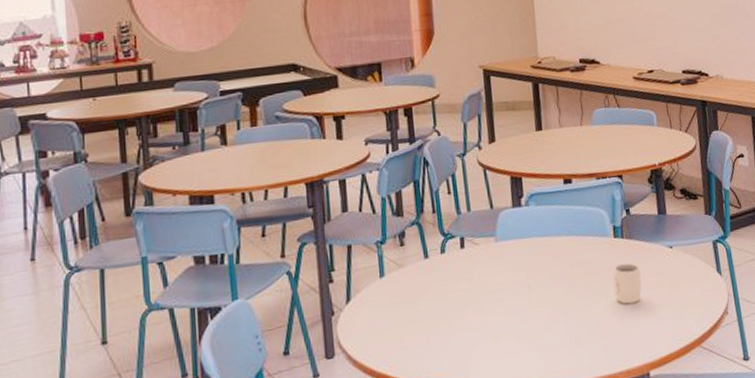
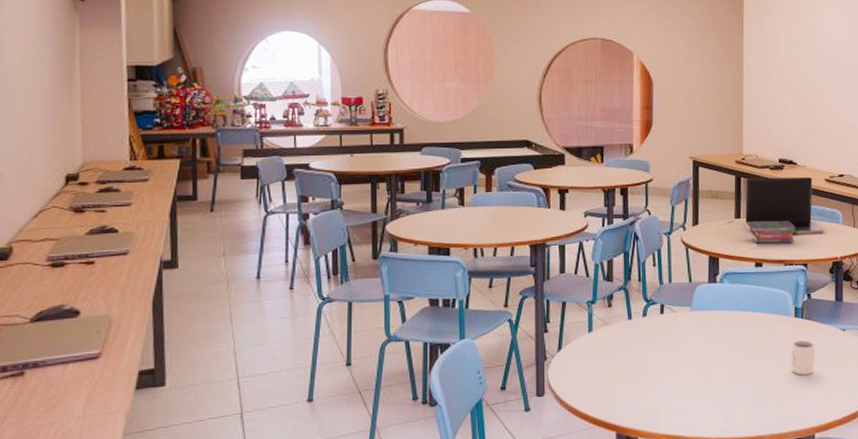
laptop computer: none [544,76,638,145] -> present [745,176,825,234]
books: none [547,128,606,158] -> present [744,221,796,244]

